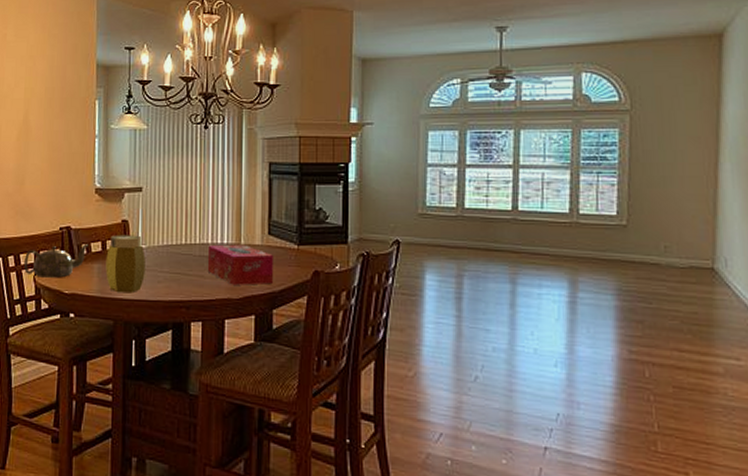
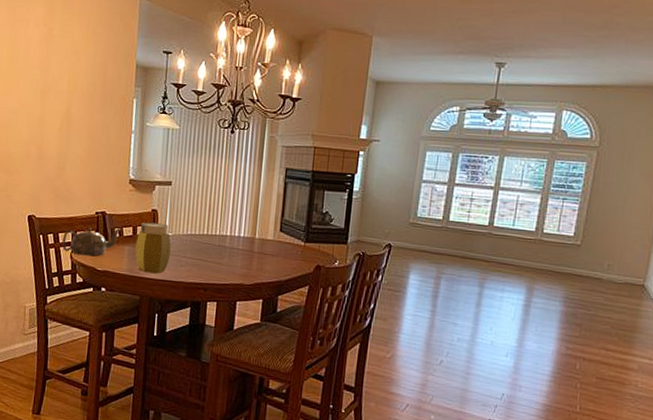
tissue box: present [207,244,274,285] -> none [224,237,284,274]

